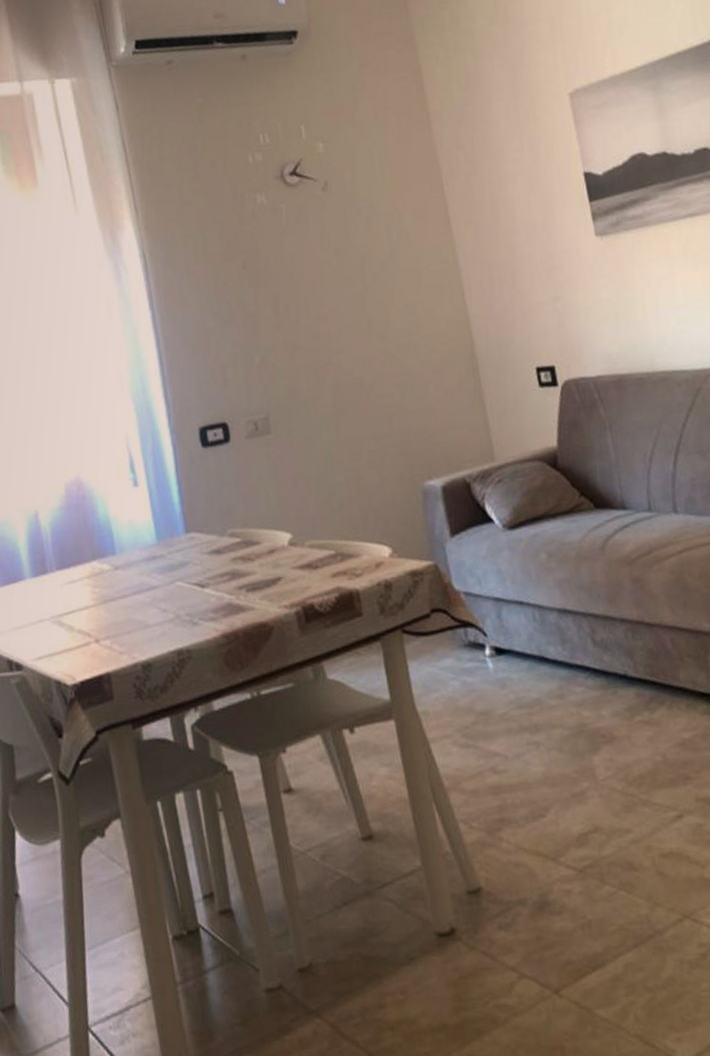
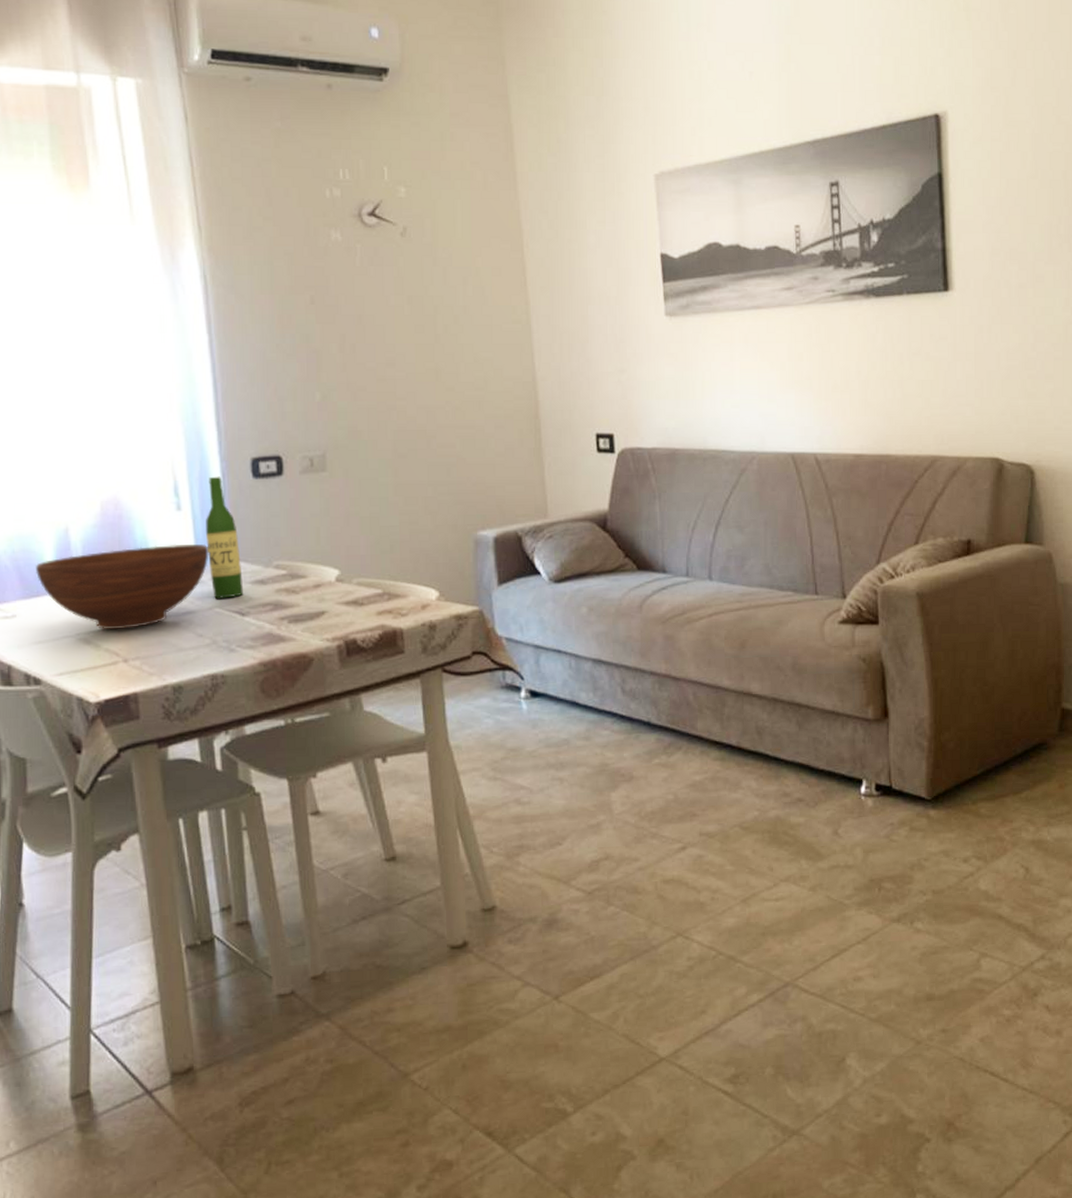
fruit bowl: none [11,518,167,612] -> present [36,544,209,630]
wine bottle: none [161,448,201,572] -> present [206,476,243,599]

